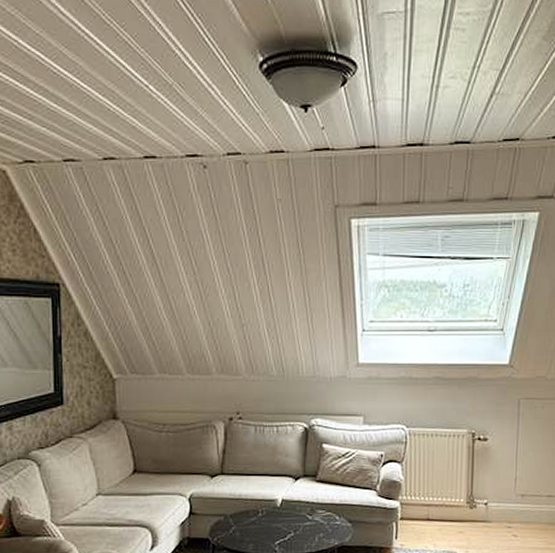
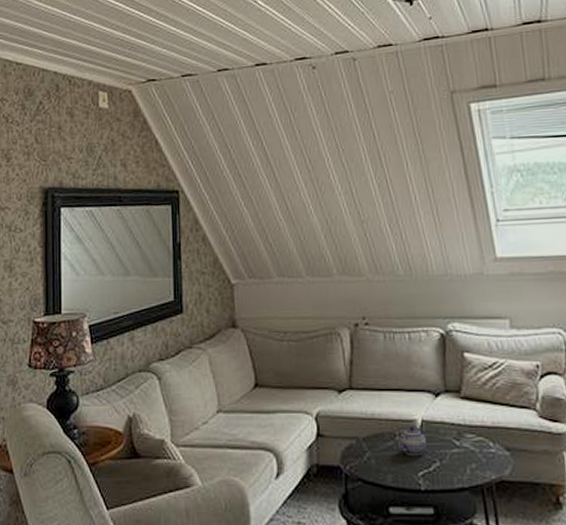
teapot: none [261,504,285,529] -> present [398,426,427,457]

